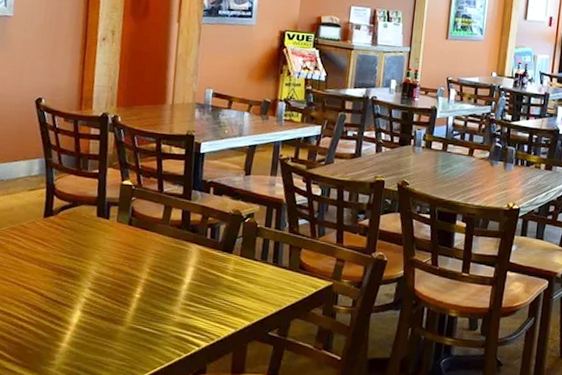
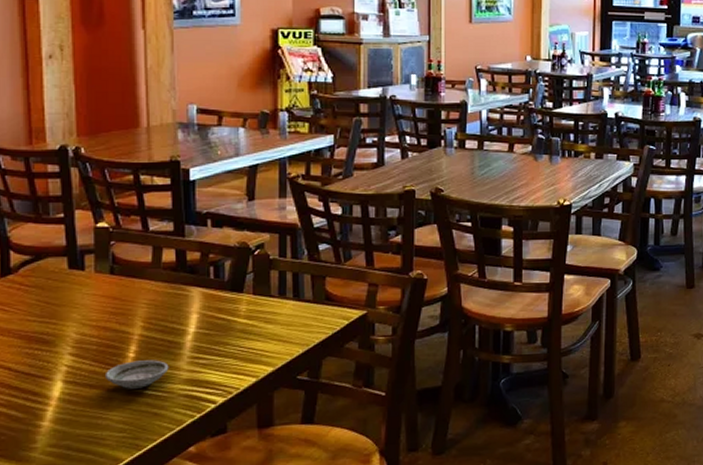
saucer: none [114,301,166,325] -> present [104,360,169,389]

